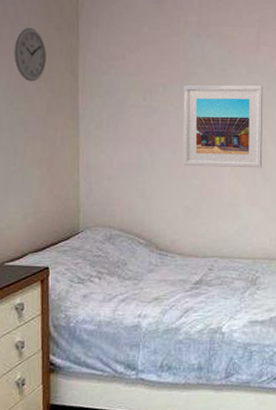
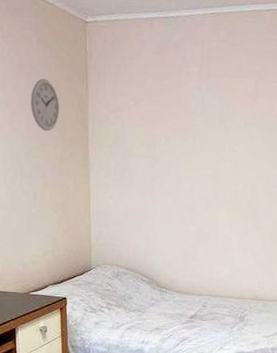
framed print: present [183,85,263,168] -> none [182,136,259,217]

